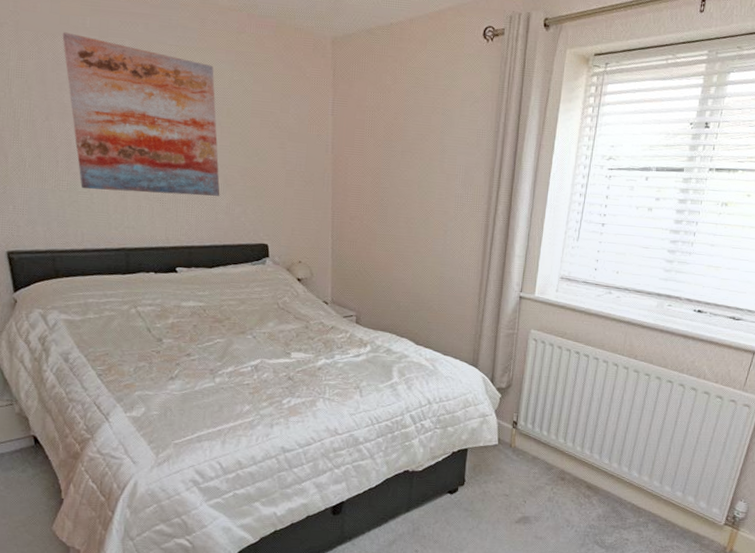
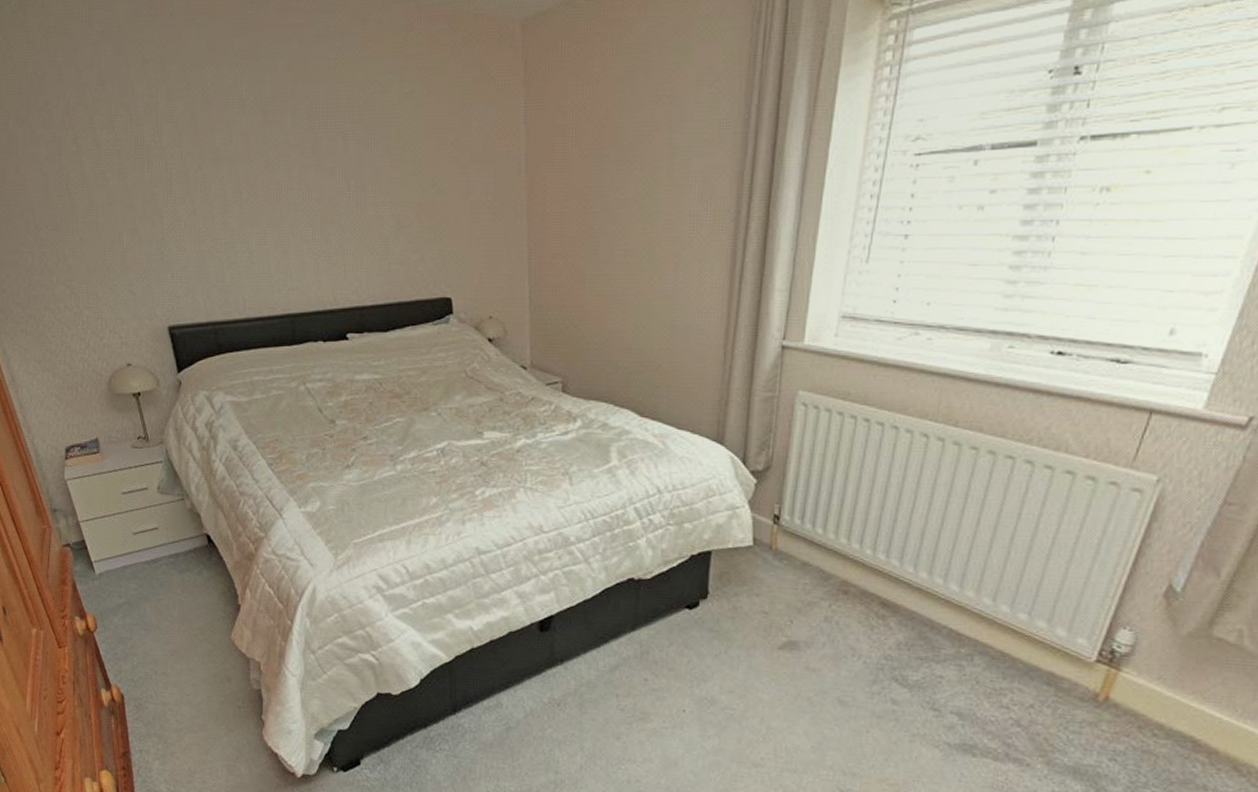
wall art: present [62,32,220,196] -> none [210,60,393,247]

